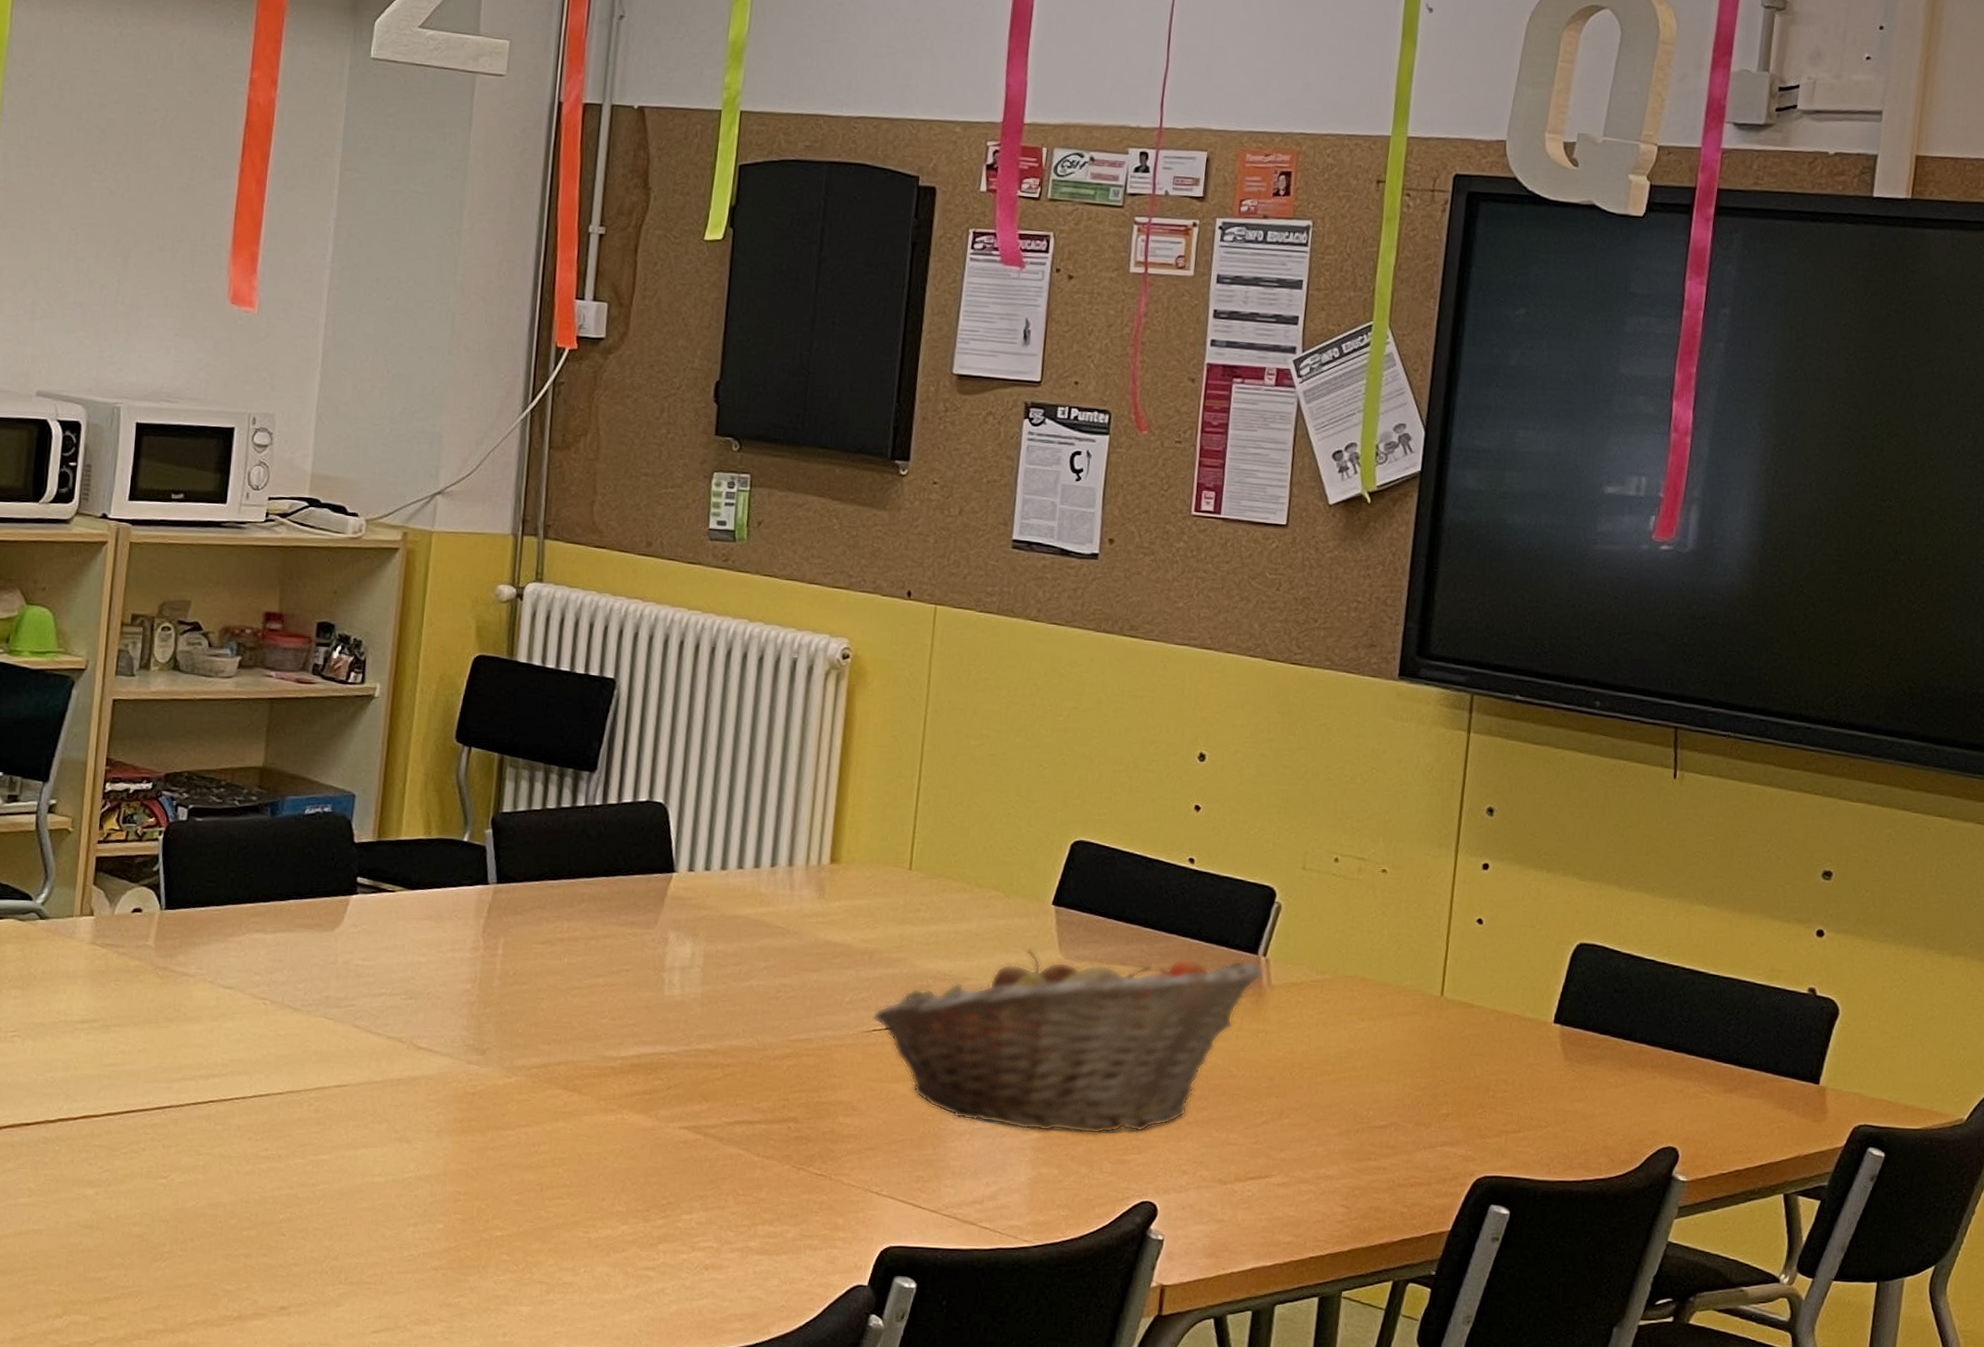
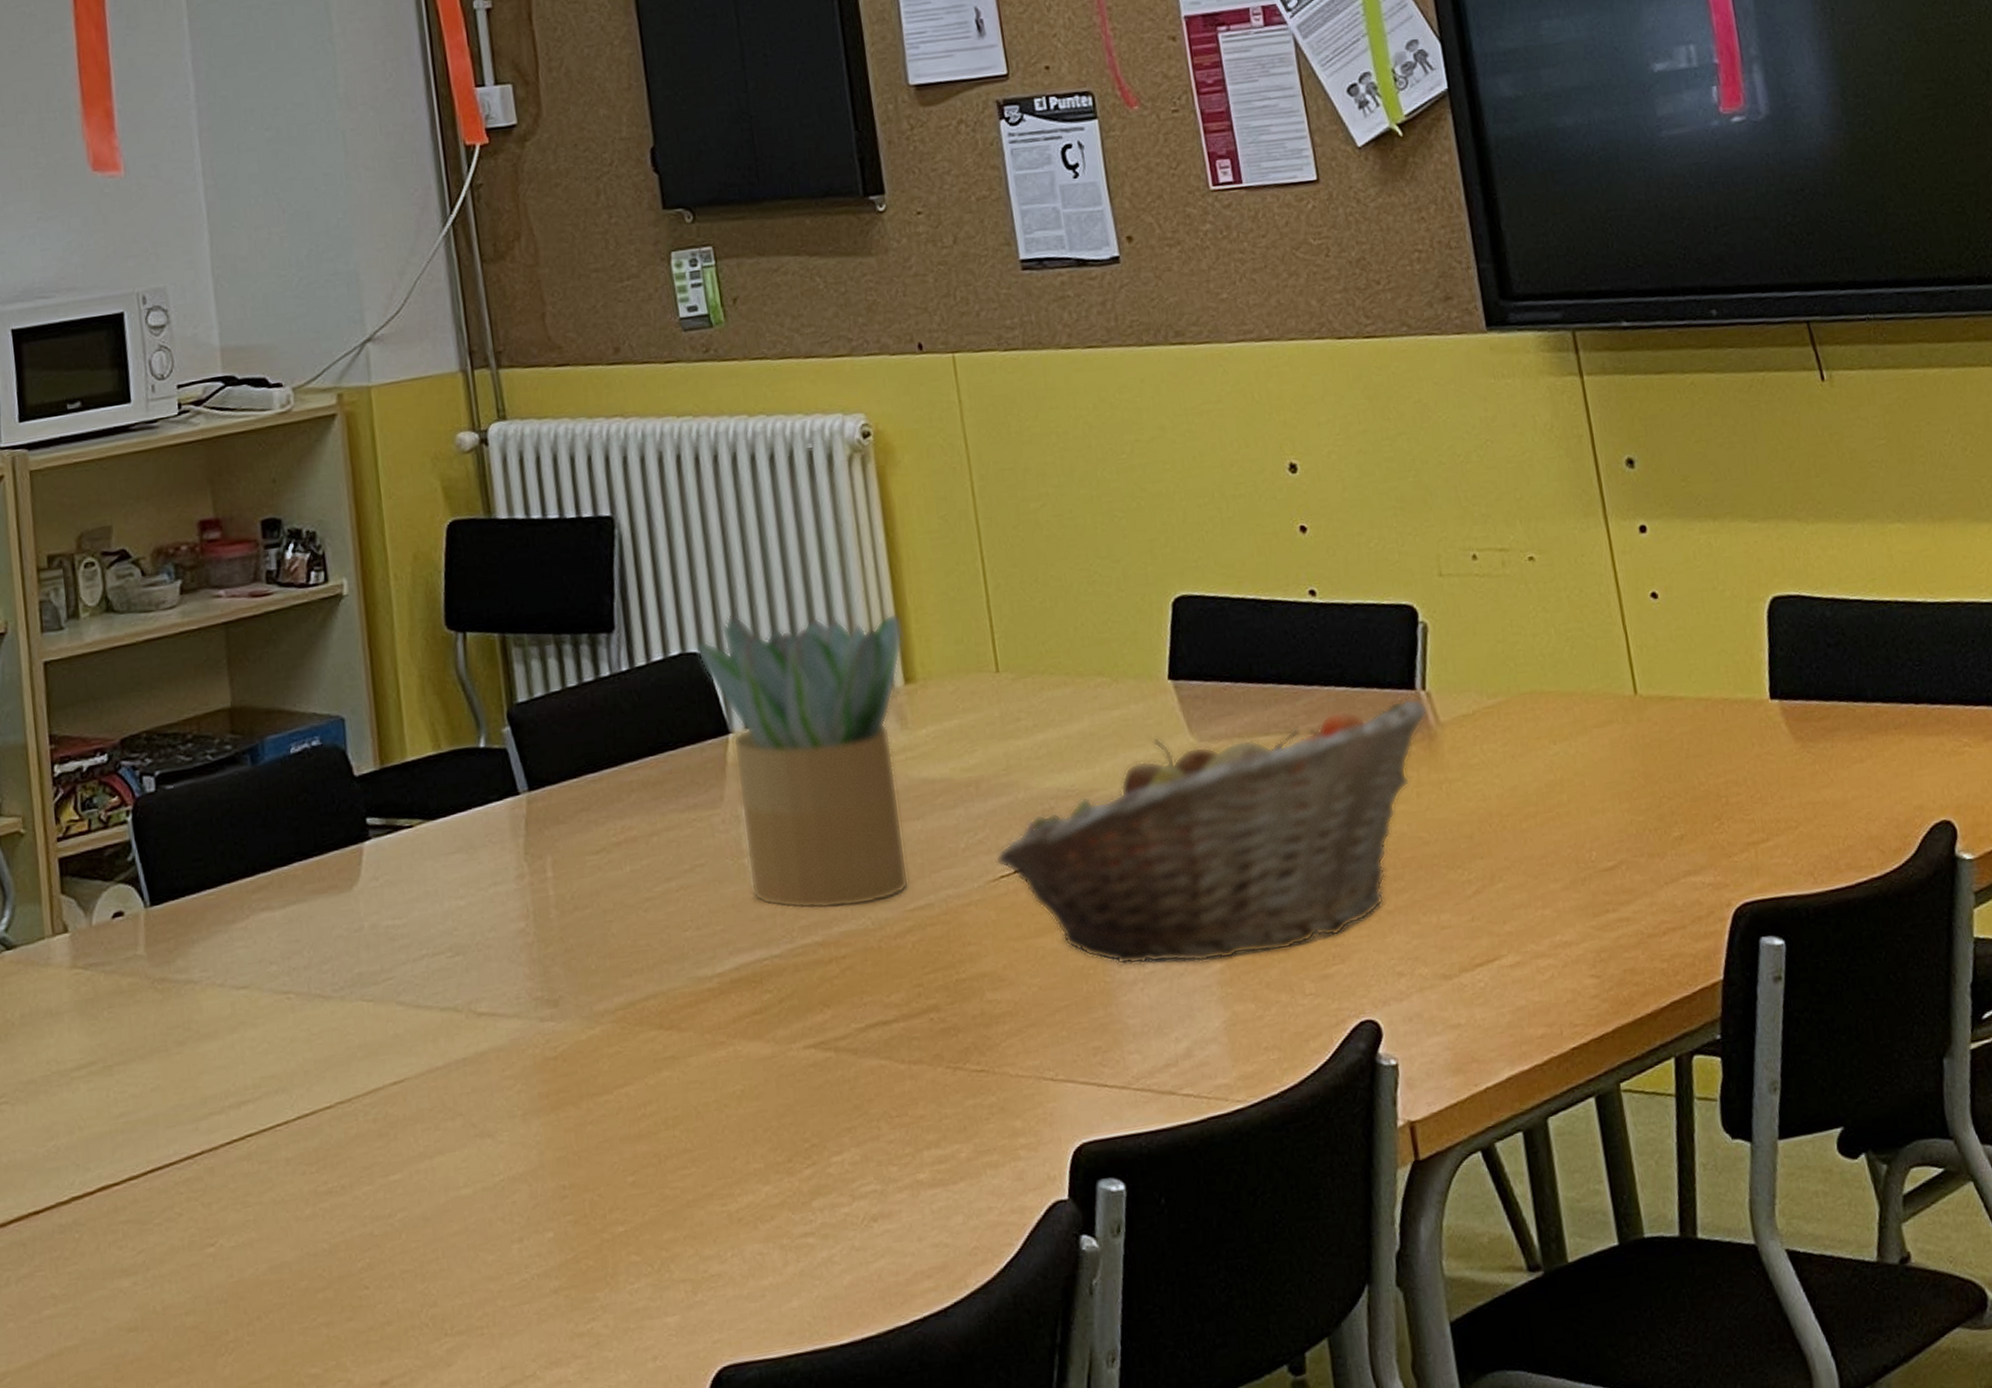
potted plant: none [662,778,839,1029] -> present [697,613,910,910]

